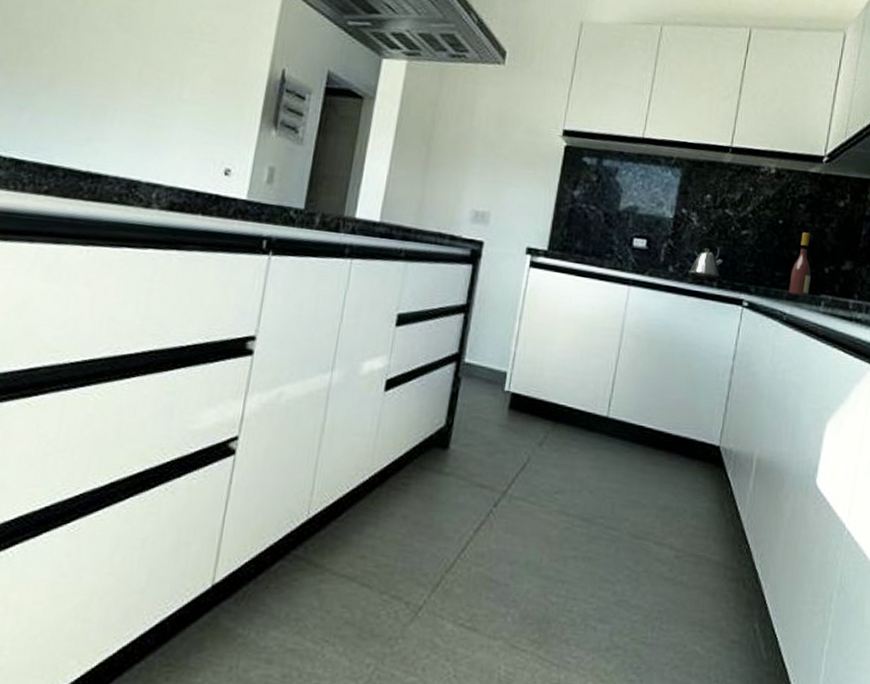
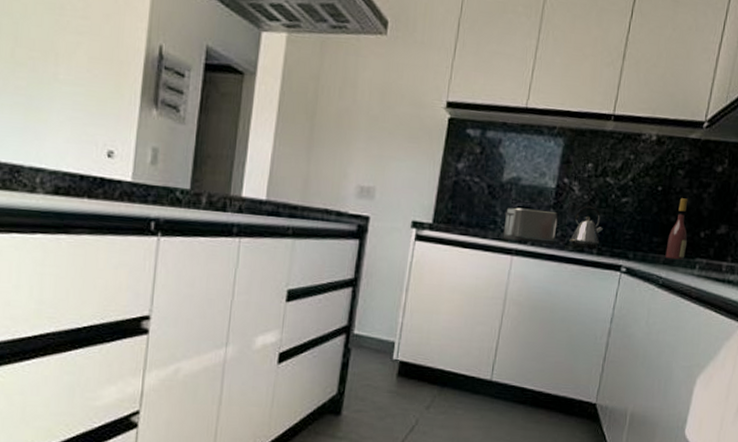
toaster: none [619,236,678,276] -> present [502,207,560,245]

